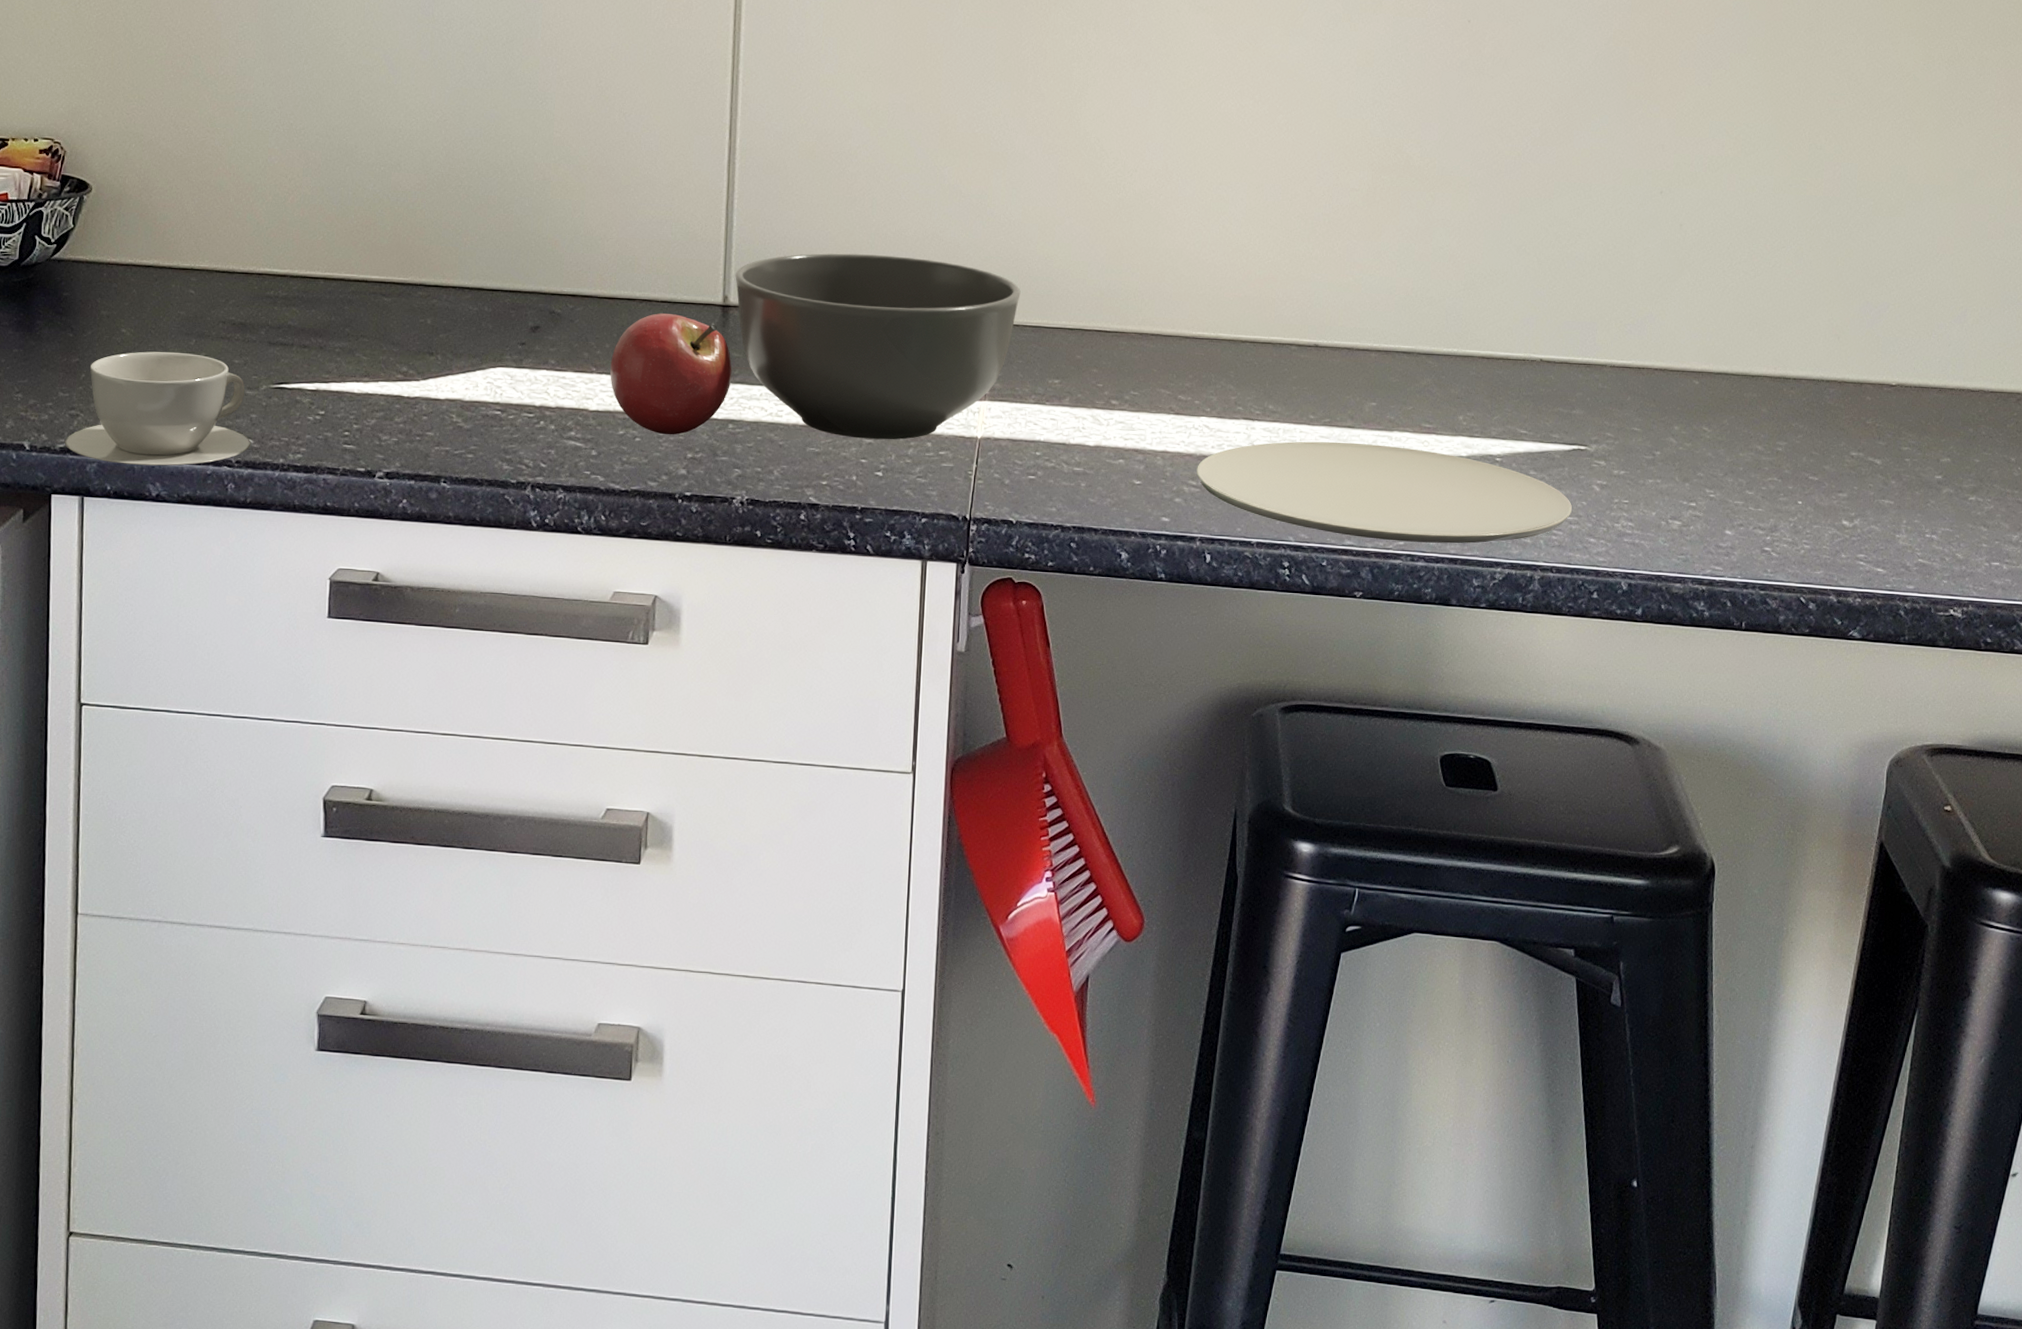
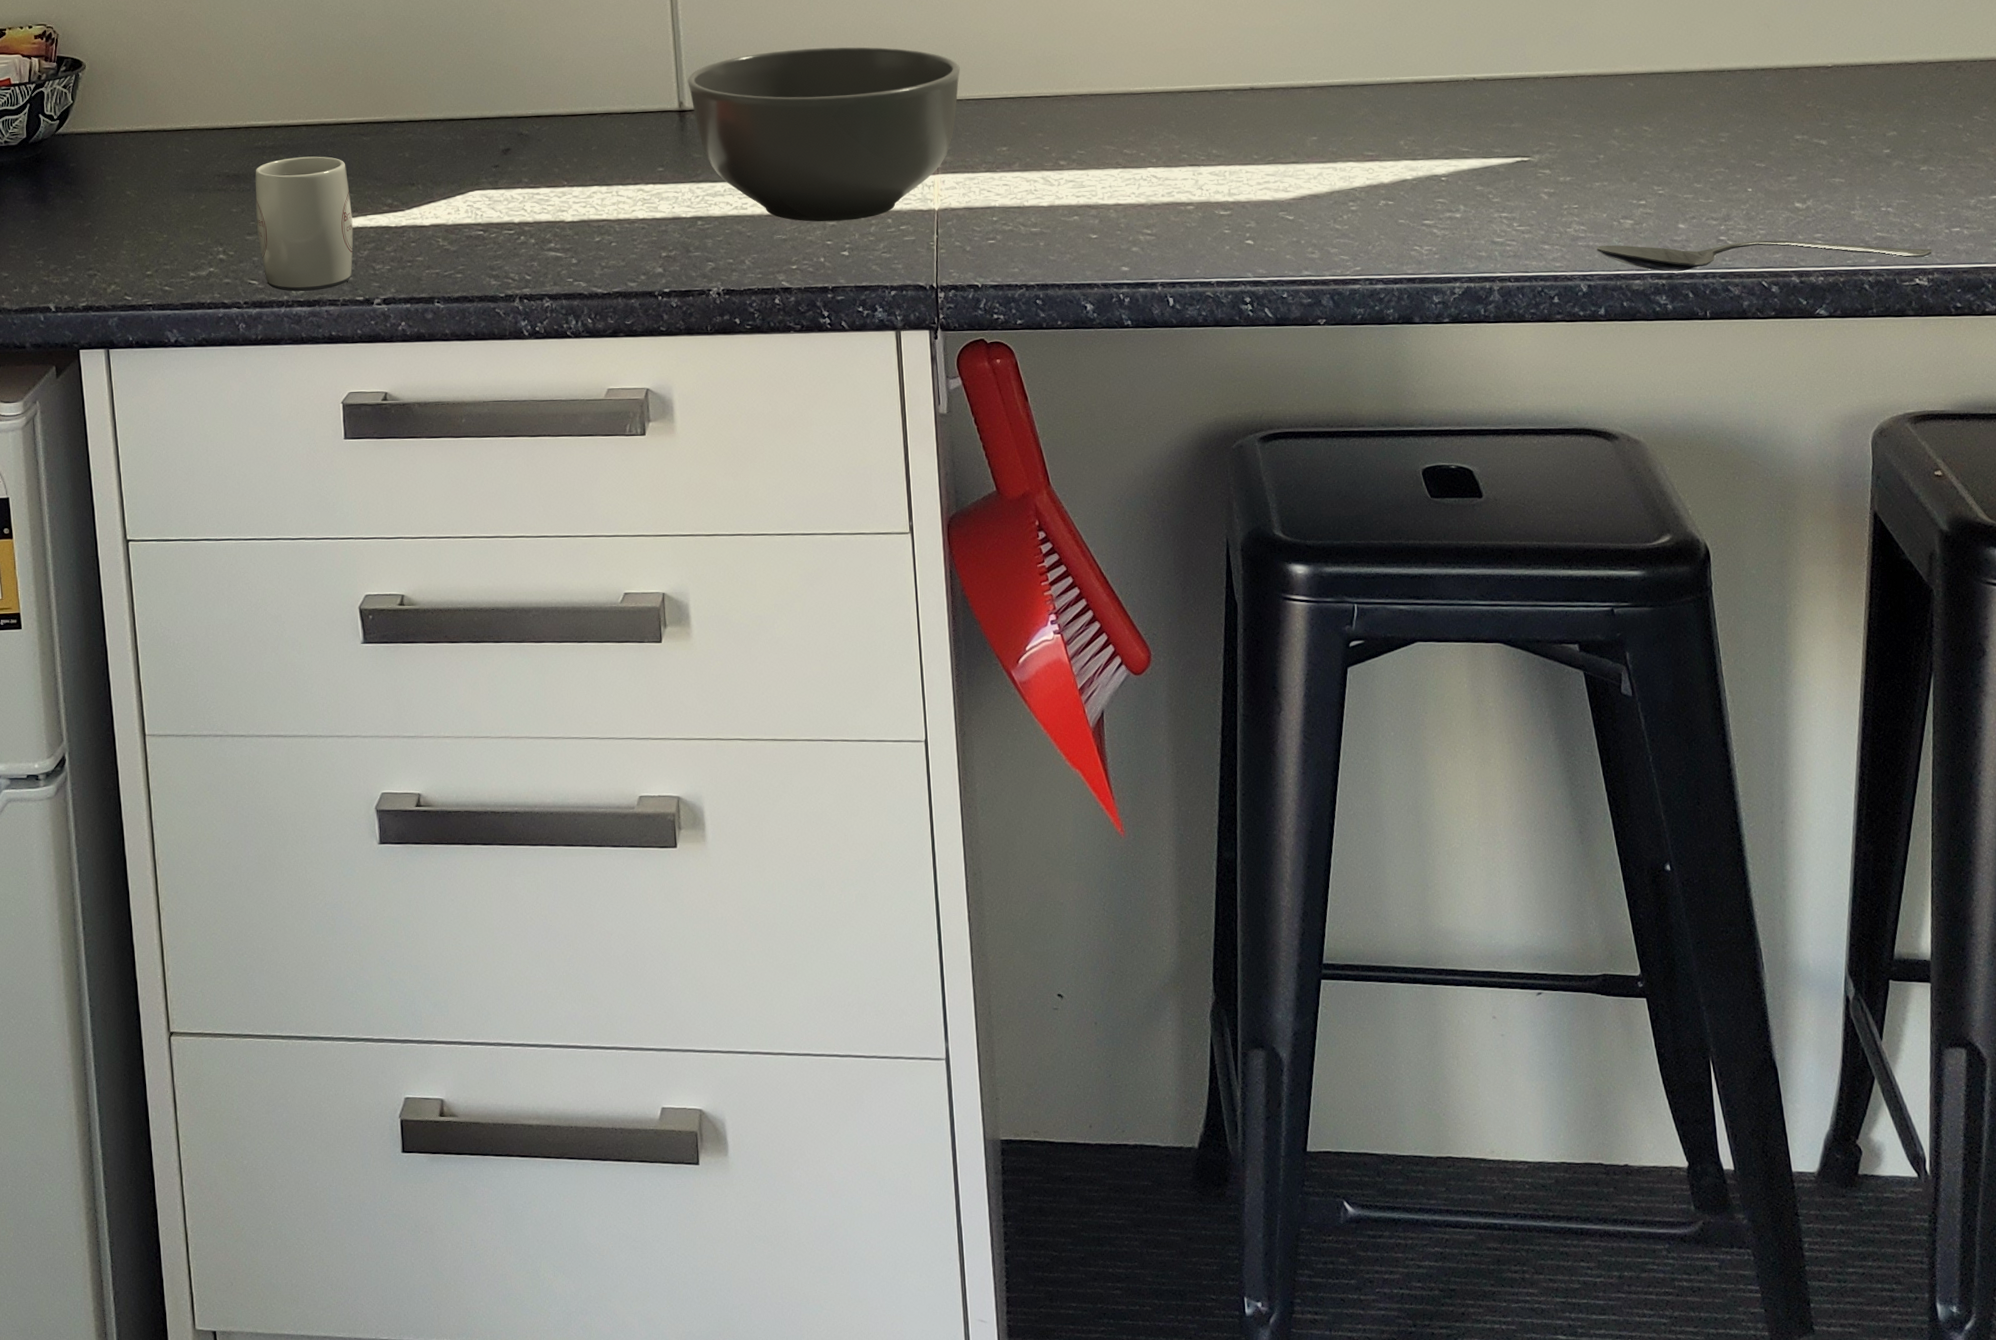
teacup: present [64,351,251,467] -> none [86,207,256,316]
mug: none [258,311,364,457] -> present [255,156,354,292]
fruit: present [610,313,732,435] -> none [580,124,696,237]
plate: present [1196,441,1573,544] -> none [1150,176,1524,267]
spoon: none [1641,544,1970,588] -> present [1596,240,1932,273]

